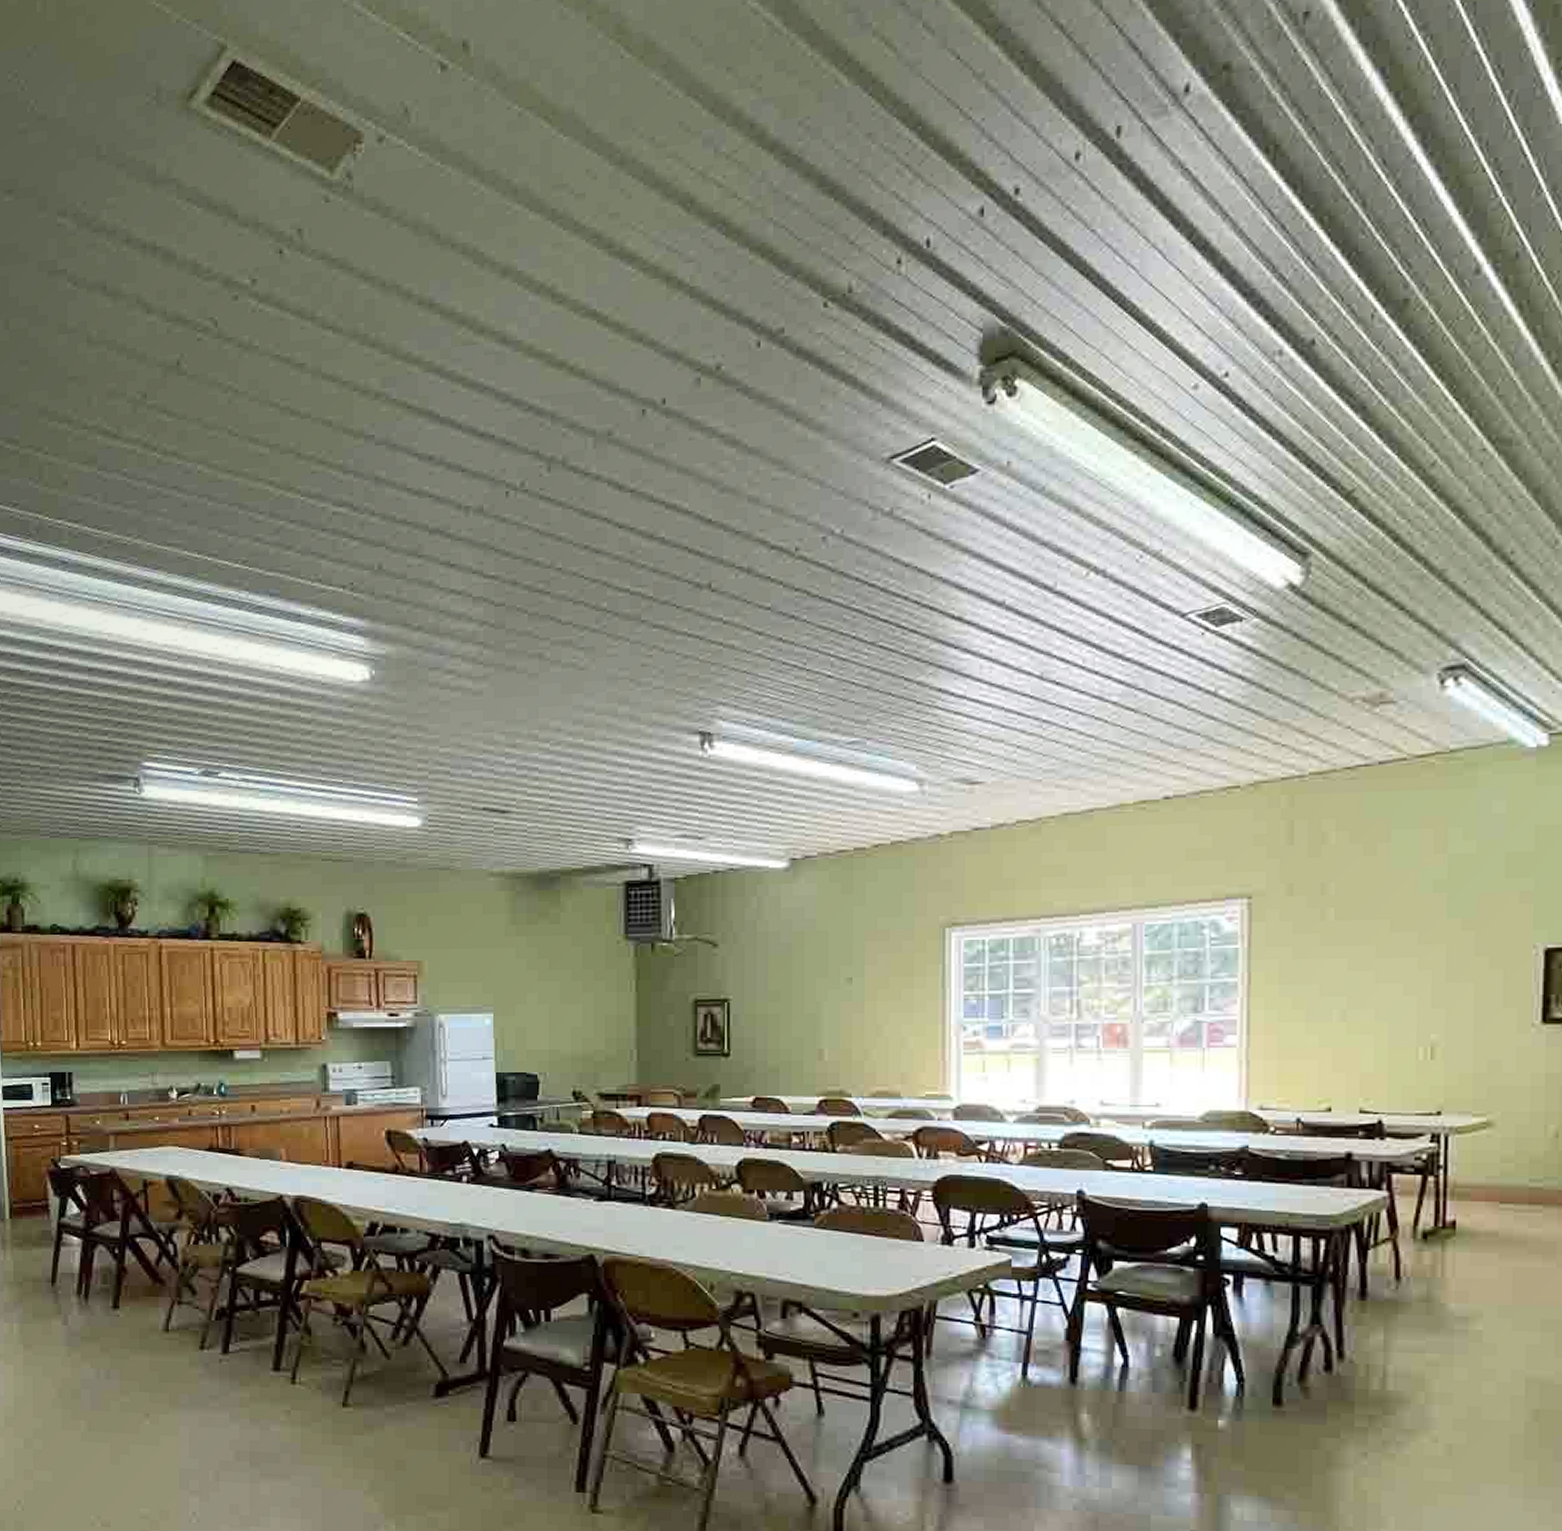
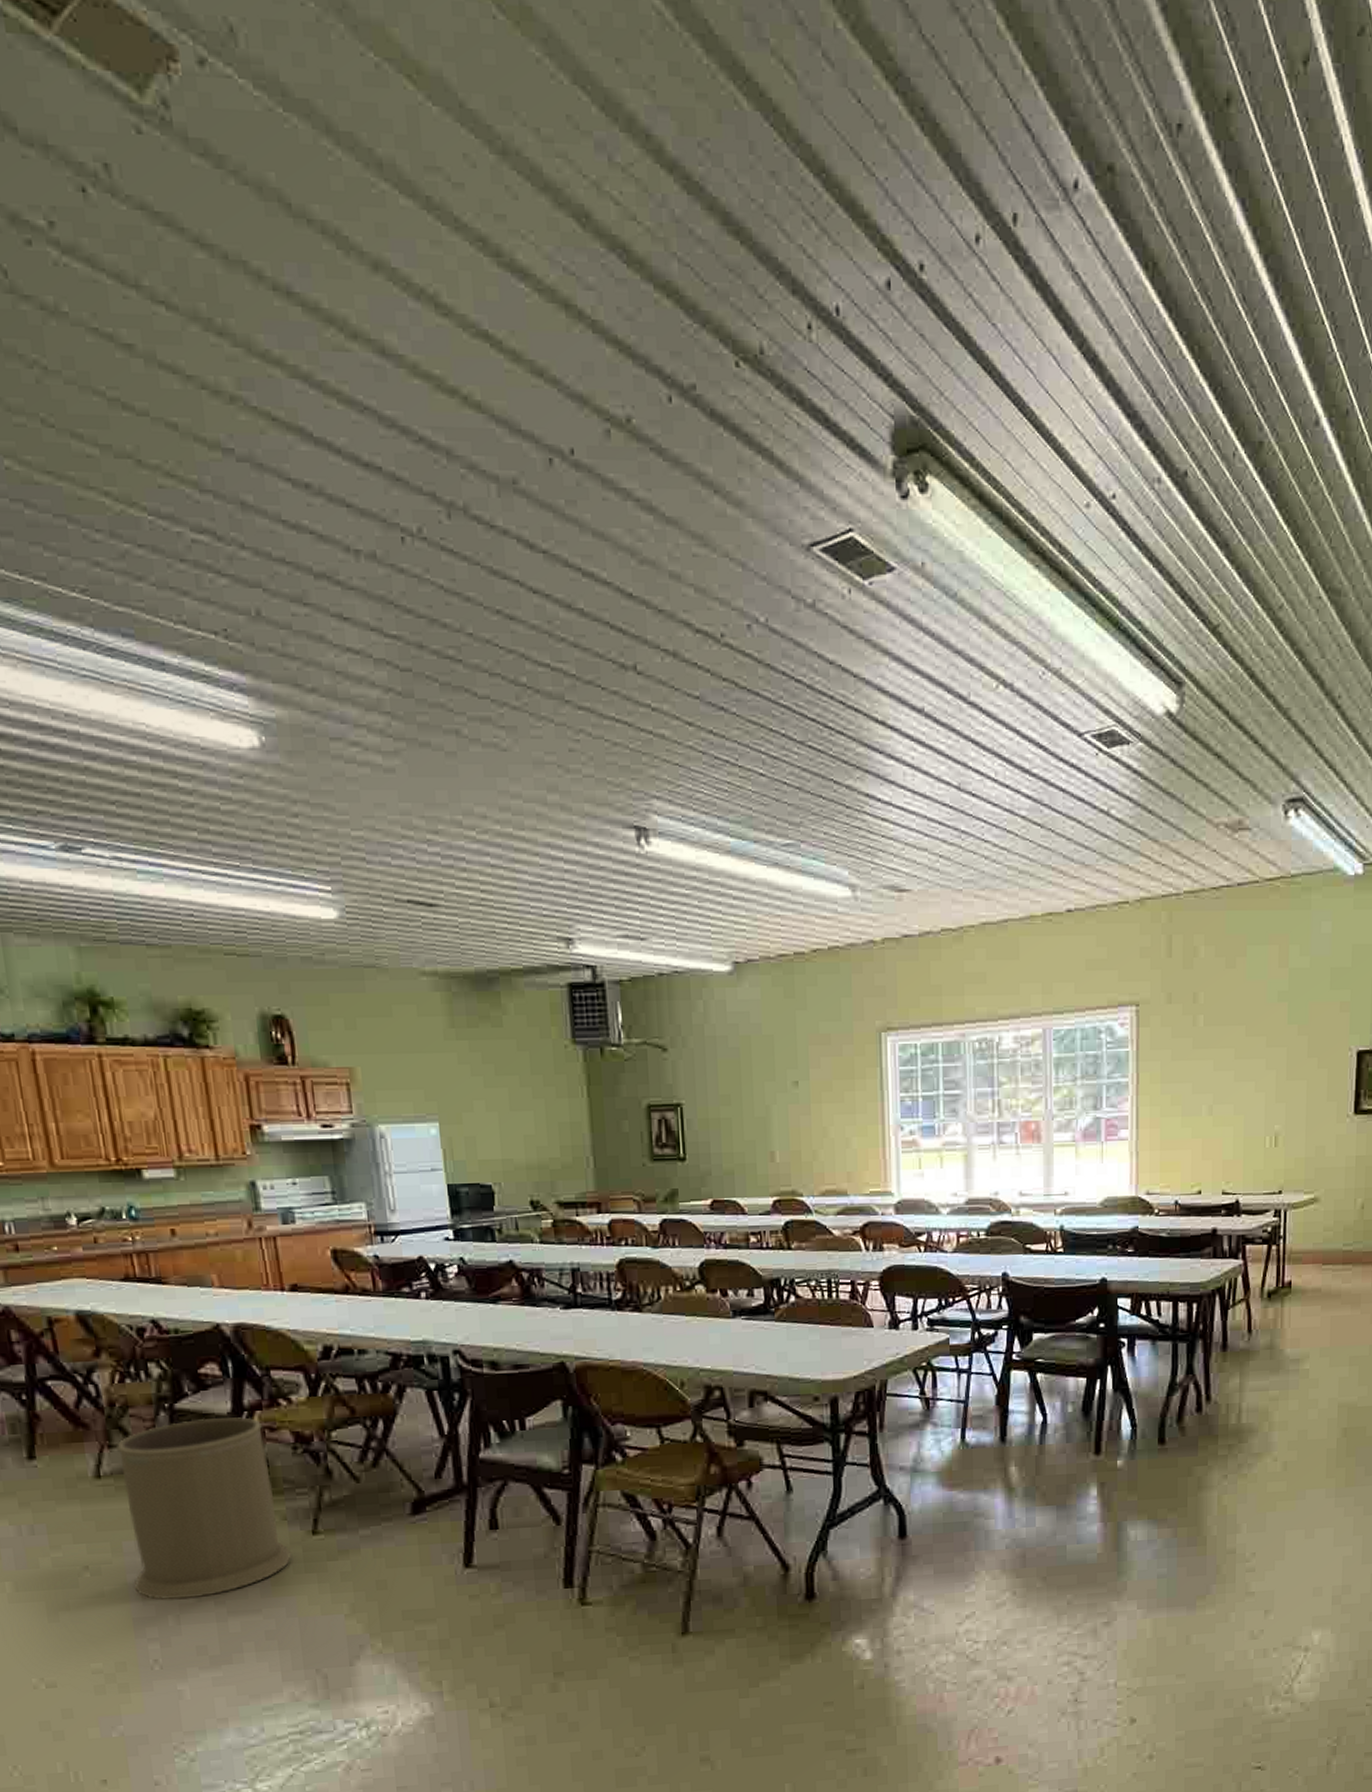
trash can: none [184,1283,322,1457] -> present [116,1417,292,1600]

